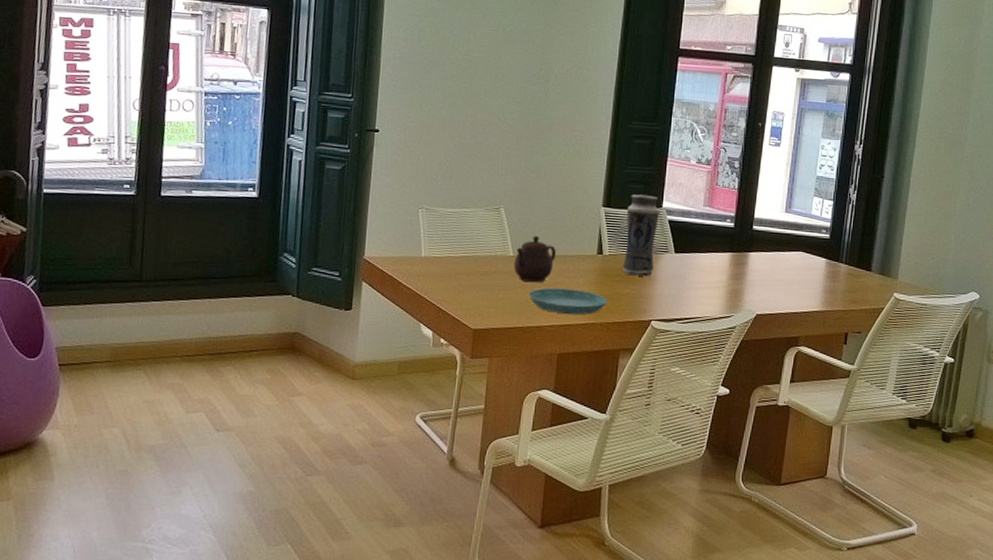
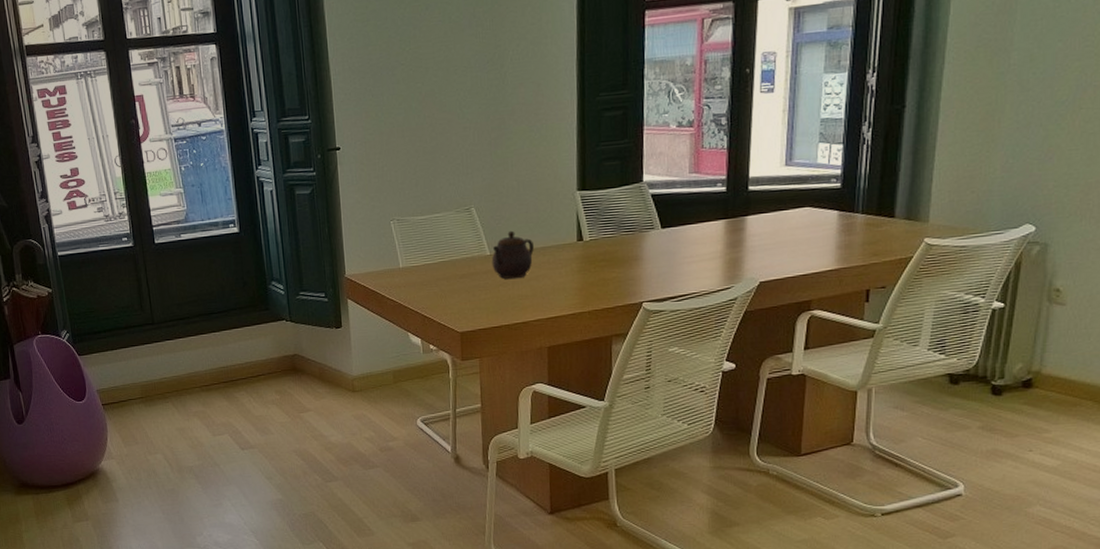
saucer: present [528,288,607,315] -> none [510,280,593,307]
vase: present [623,194,659,277] -> none [605,170,640,259]

